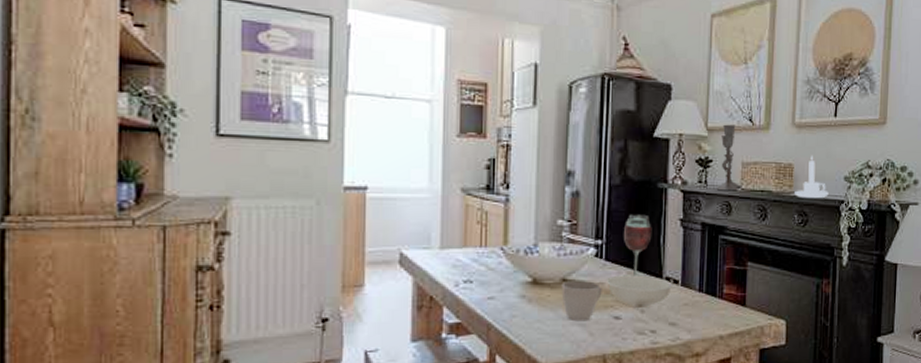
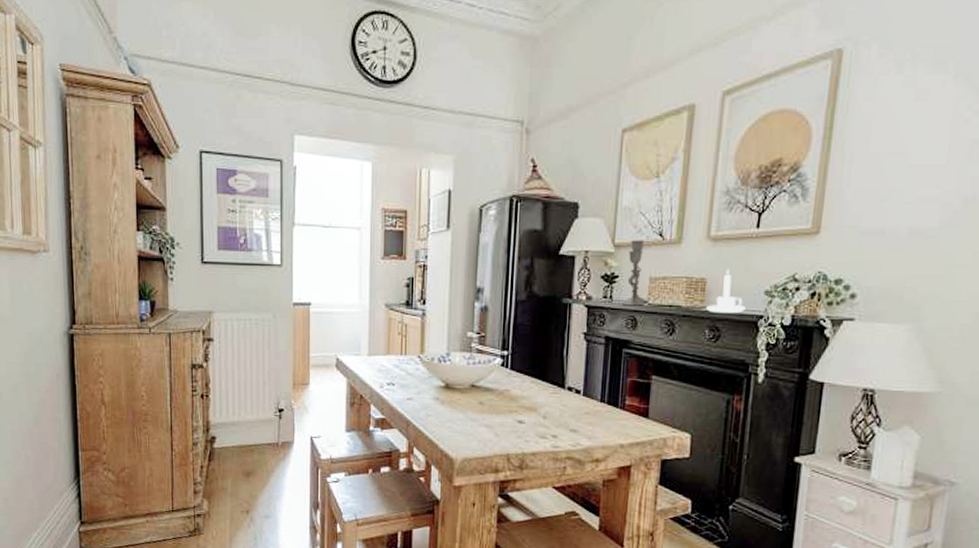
cup: present [561,281,602,322] -> none [470,387,507,424]
bowl: present [607,275,672,309] -> none [511,383,574,415]
wineglass: present [623,214,652,276] -> none [527,327,556,385]

